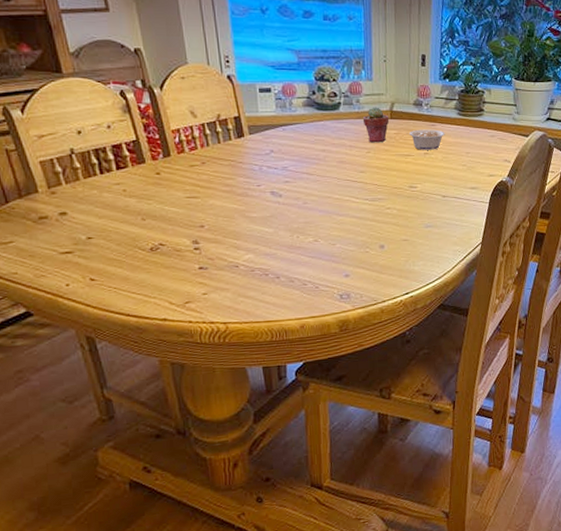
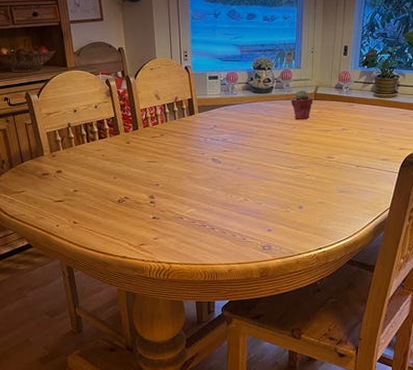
legume: present [406,129,445,150] -> none [327,109,362,126]

